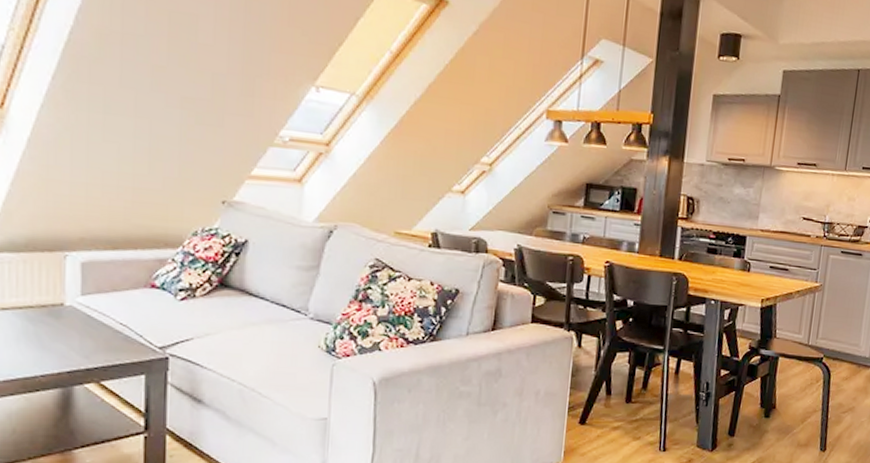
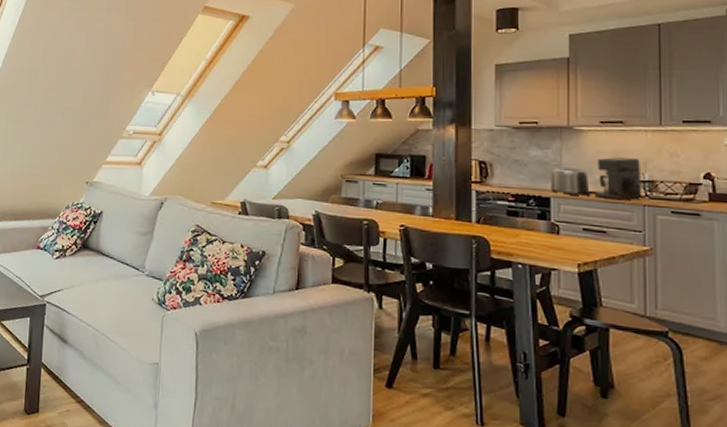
toaster: none [748,206,781,235] -> present [551,167,590,196]
coffee maker: none [783,198,824,241] -> present [595,156,642,201]

